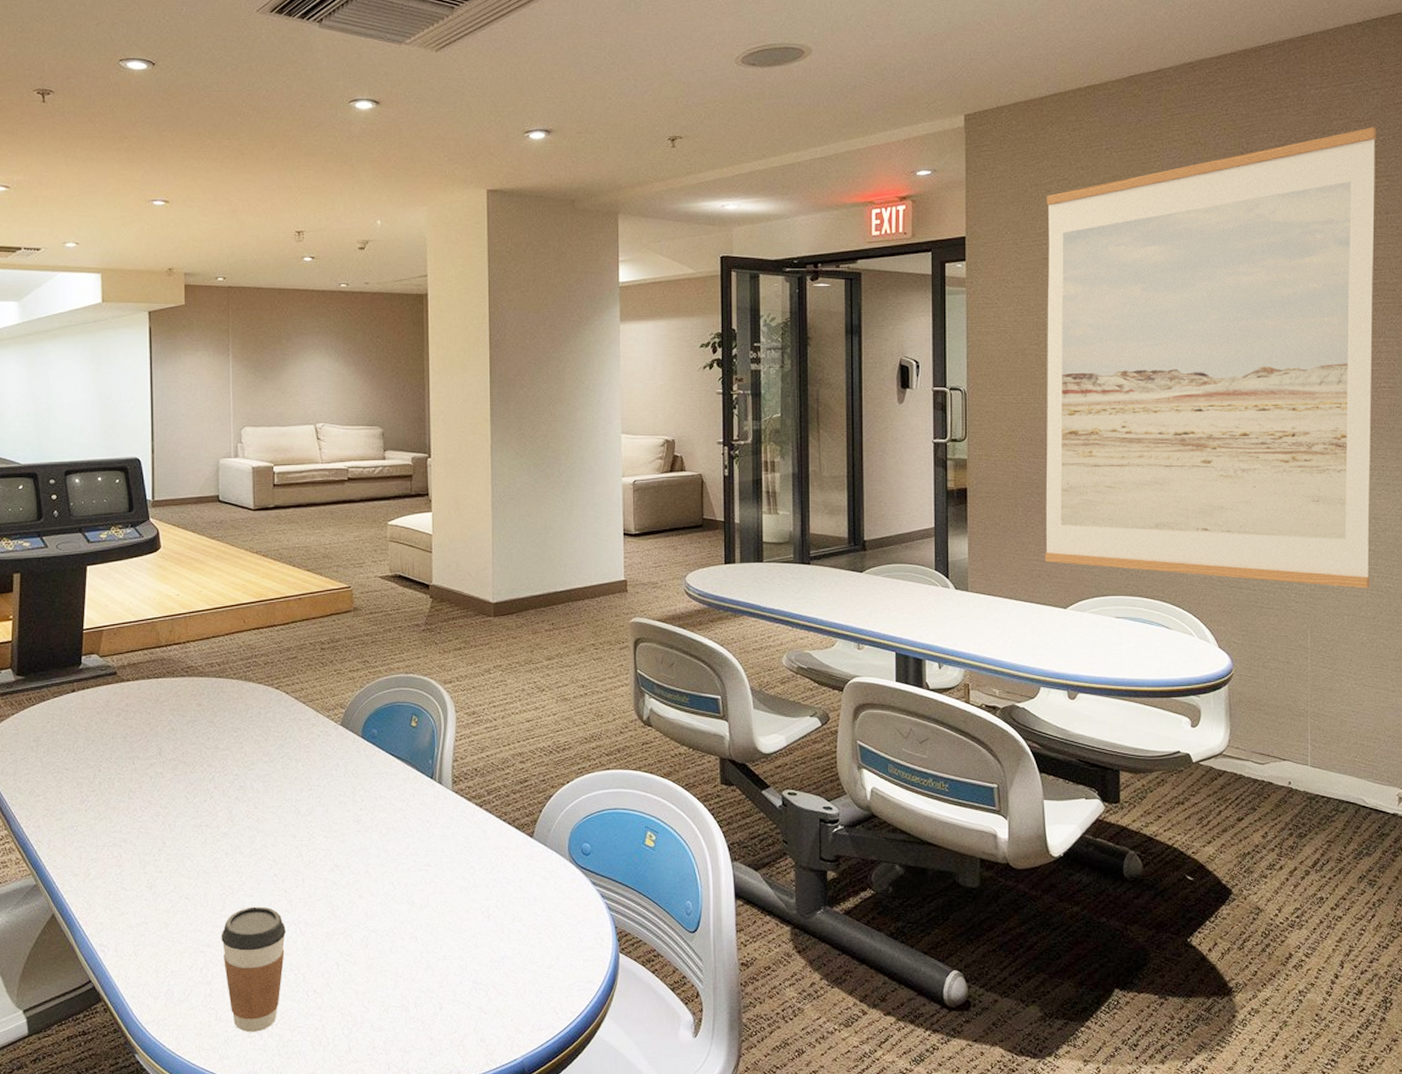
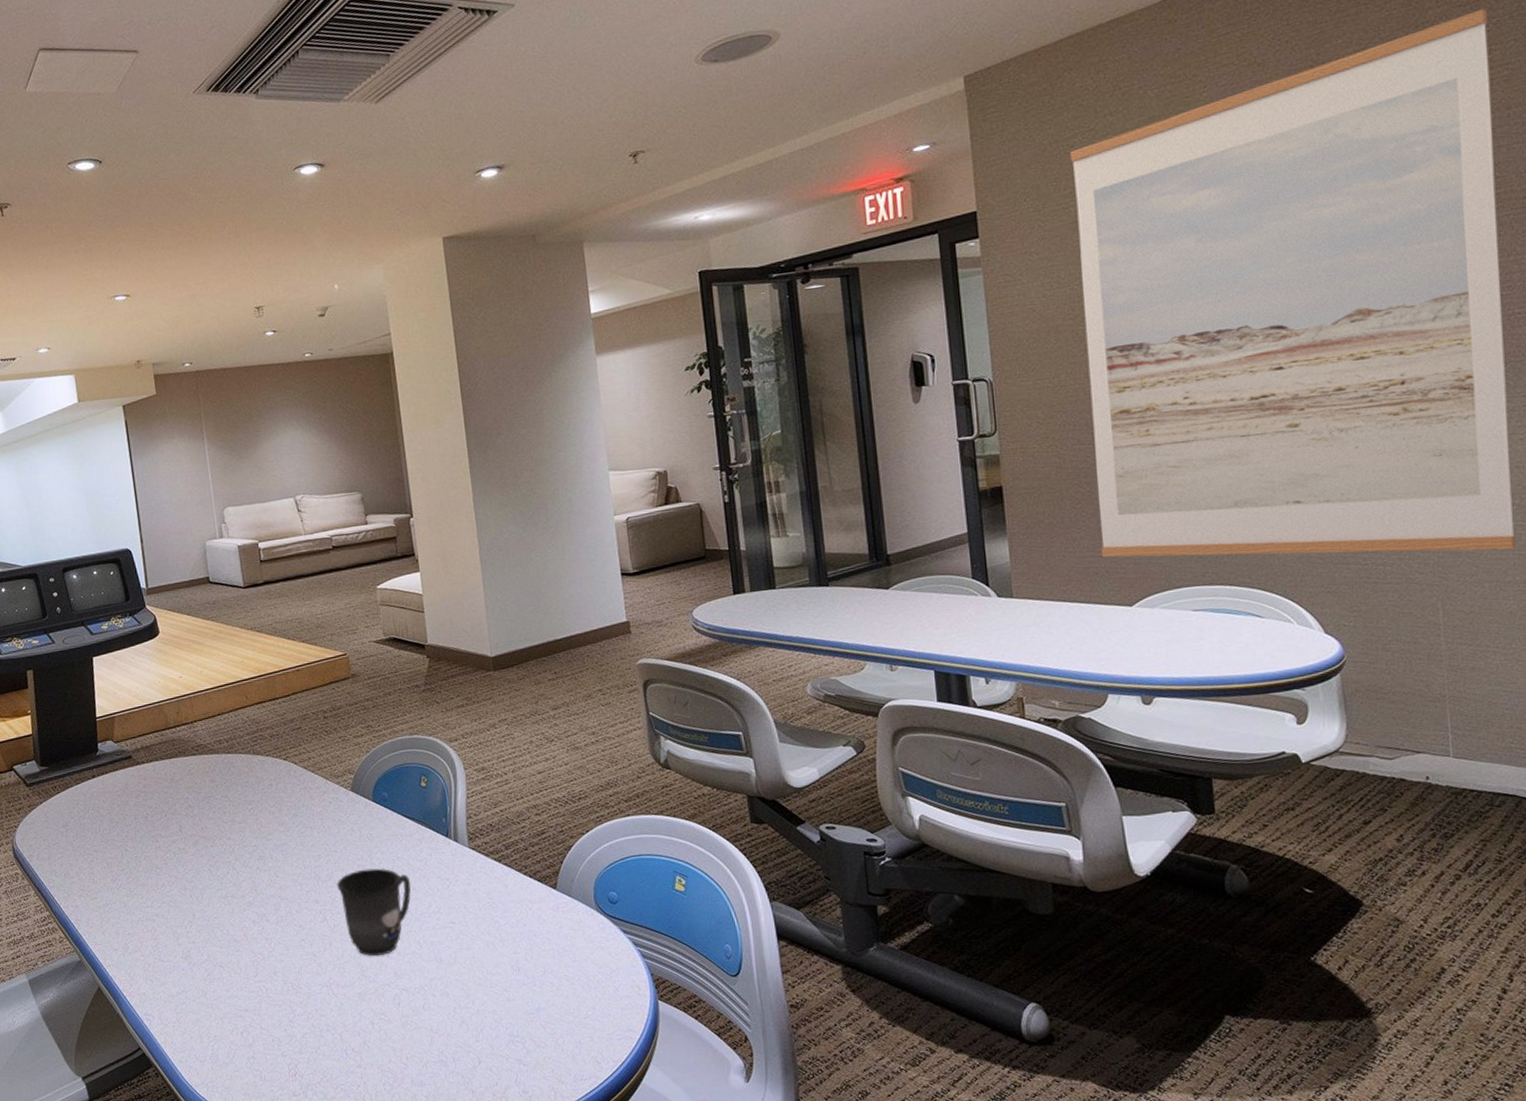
coffee cup: present [221,906,286,1032] -> none [257,971,320,1091]
mug: none [316,806,391,896] -> present [337,868,411,957]

